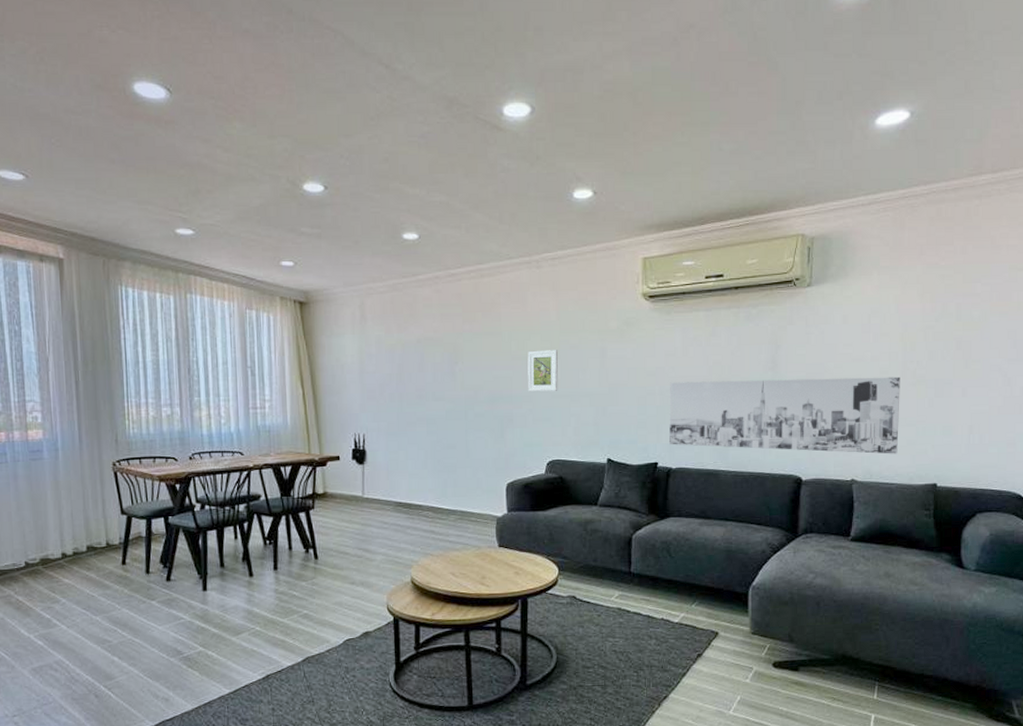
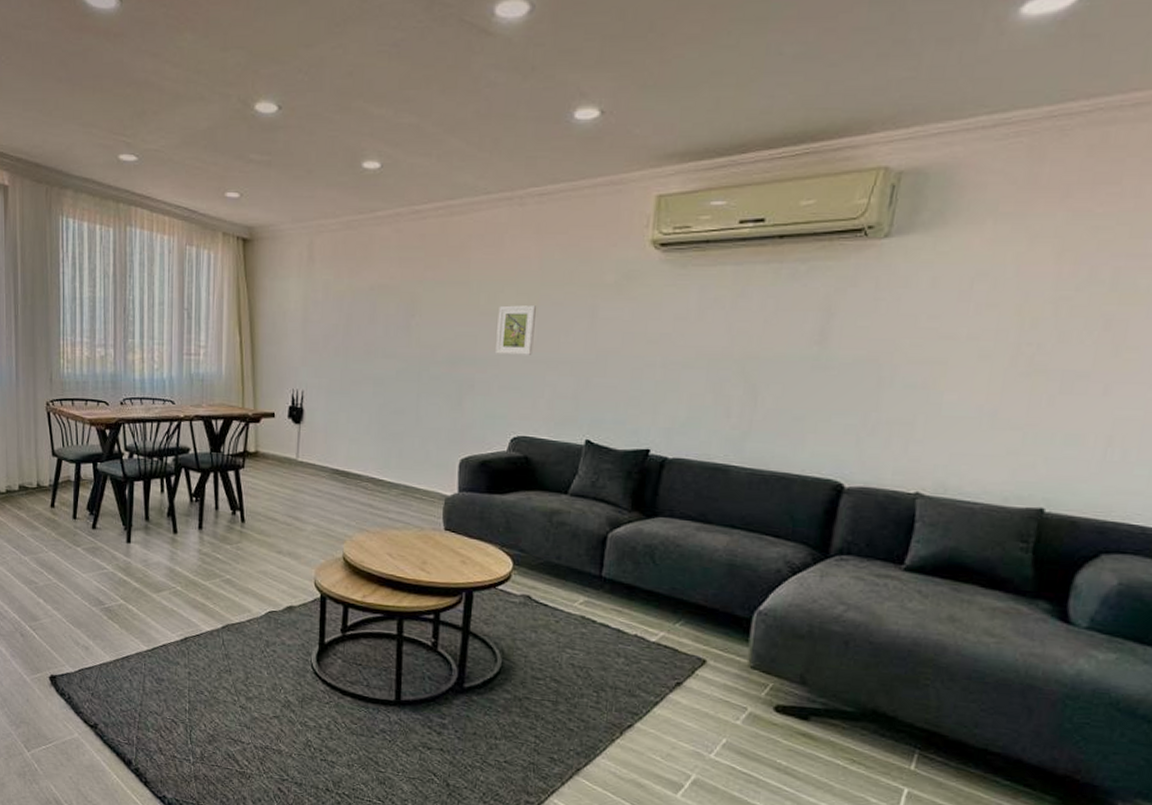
wall art: present [669,376,900,454] -> none [668,352,1009,465]

